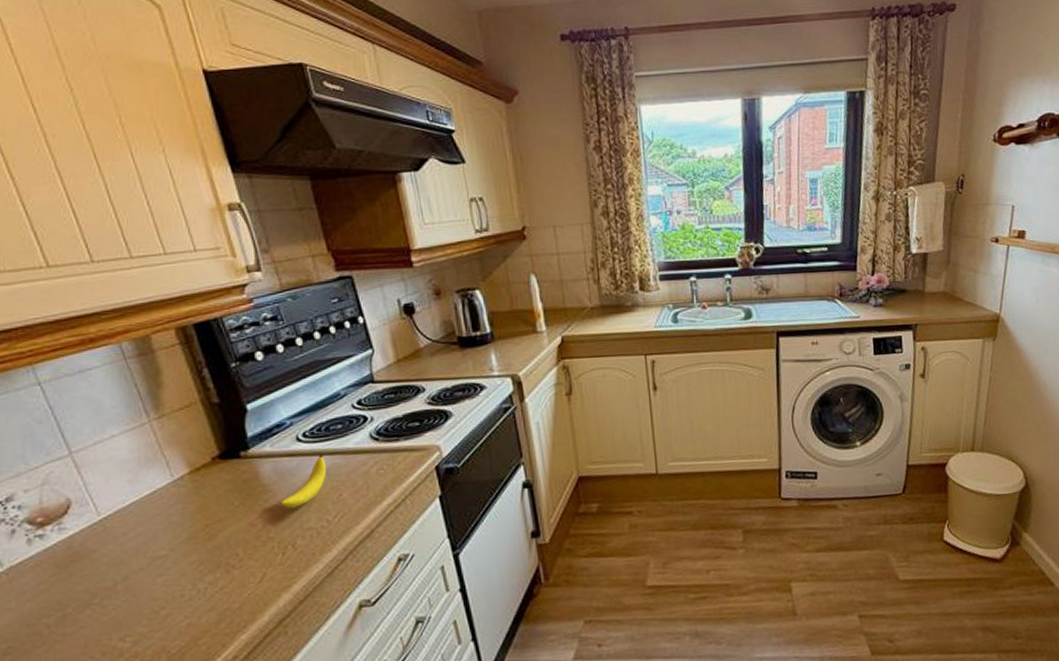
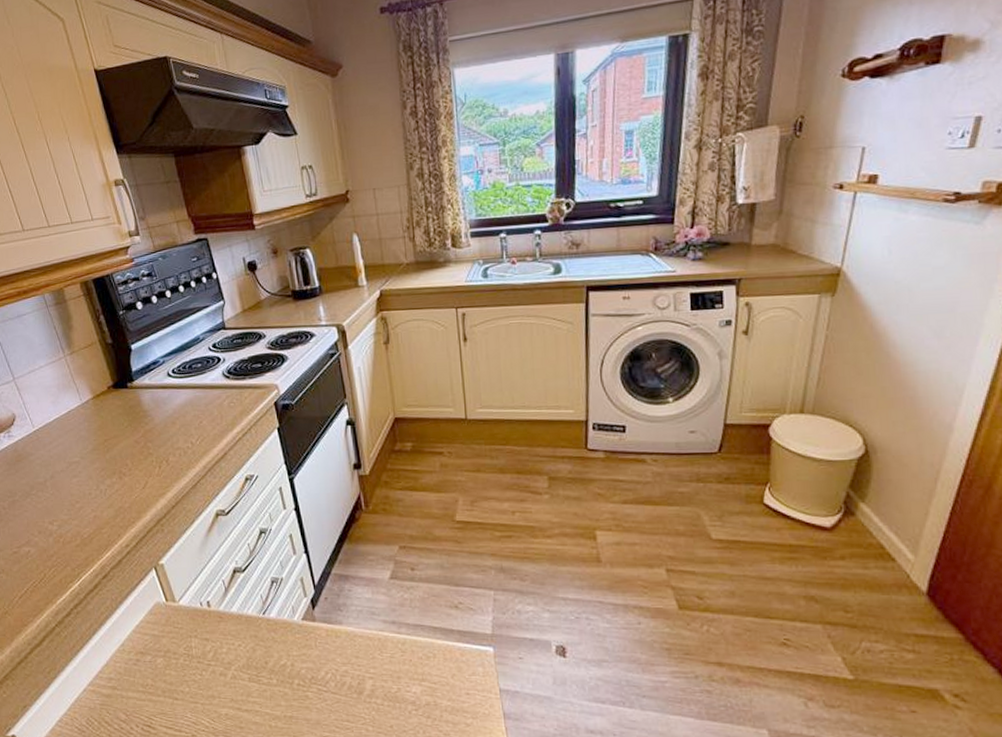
banana: present [280,453,327,508] -> none [156,387,191,431]

